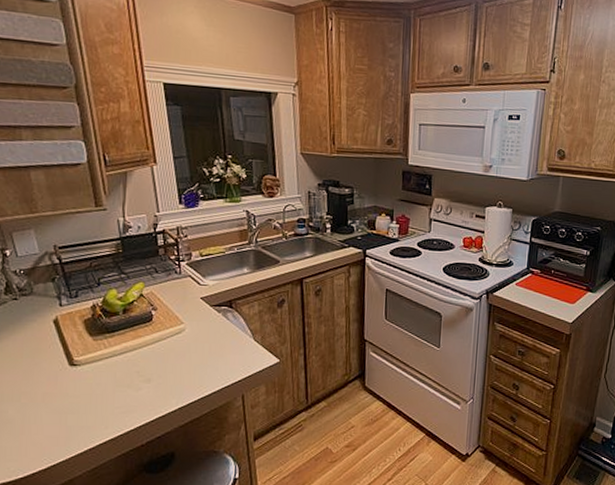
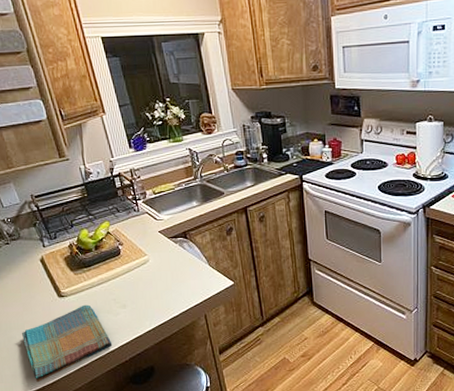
dish towel: none [16,376,128,468] -> present [22,304,113,383]

